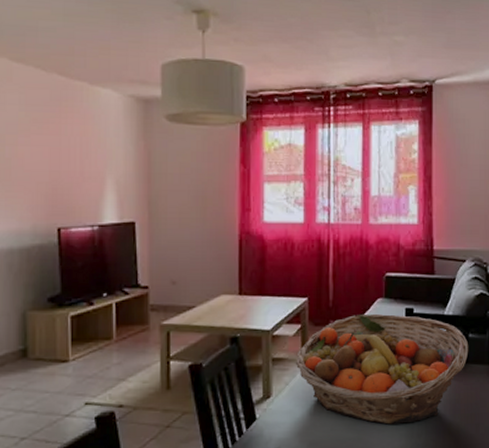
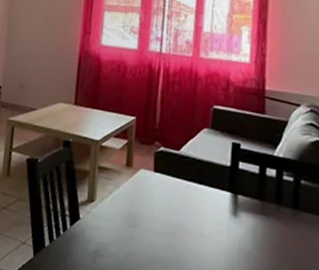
fruit basket: present [295,313,469,424] -> none [119,140,301,258]

